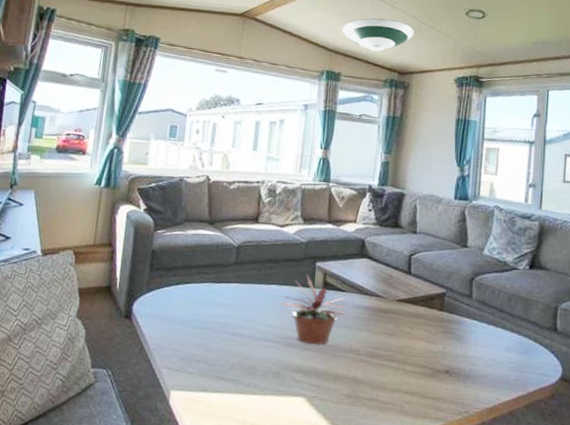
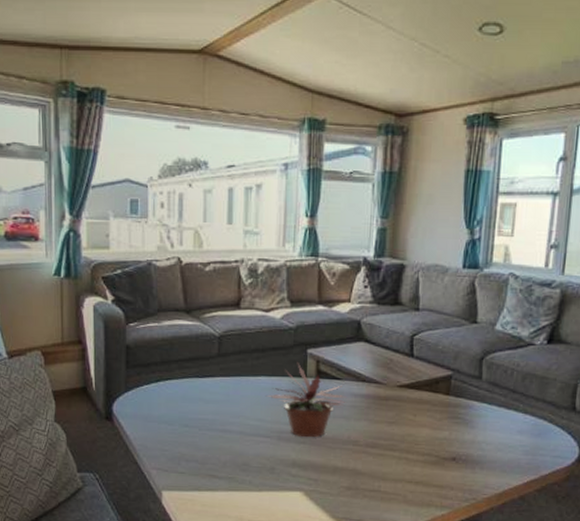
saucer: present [342,17,414,52] -> none [325,43,414,89]

